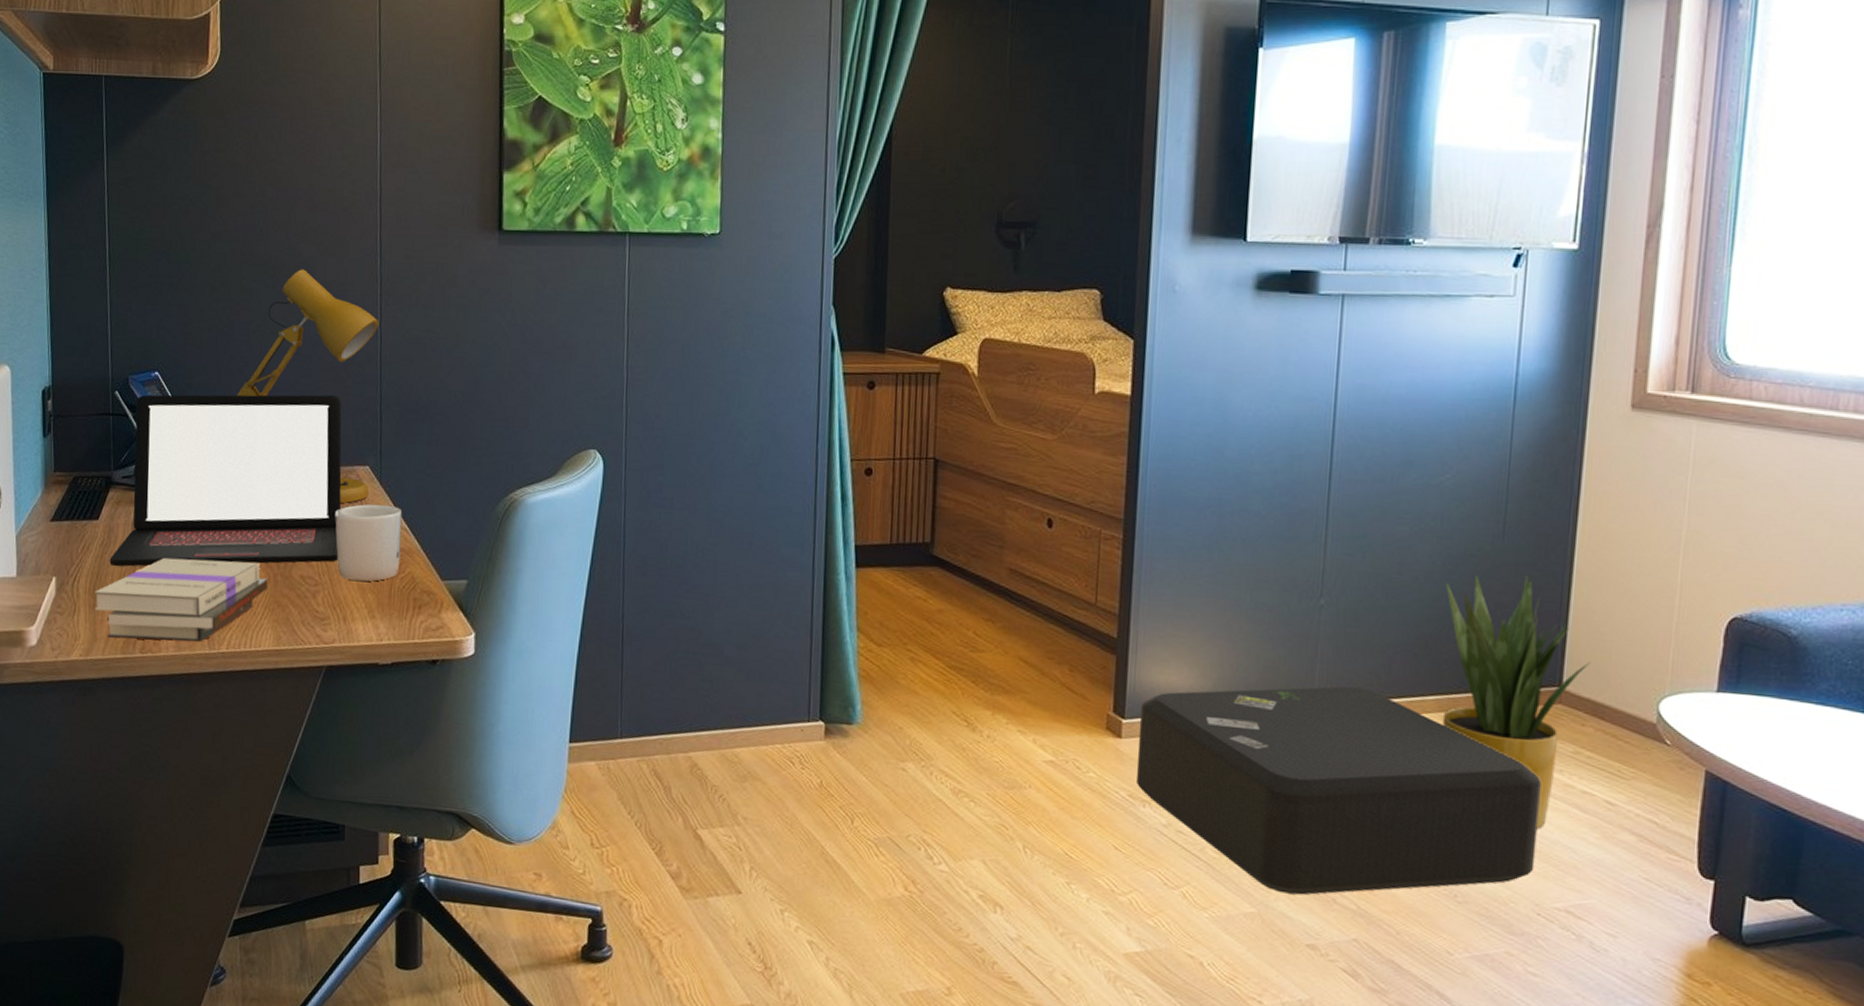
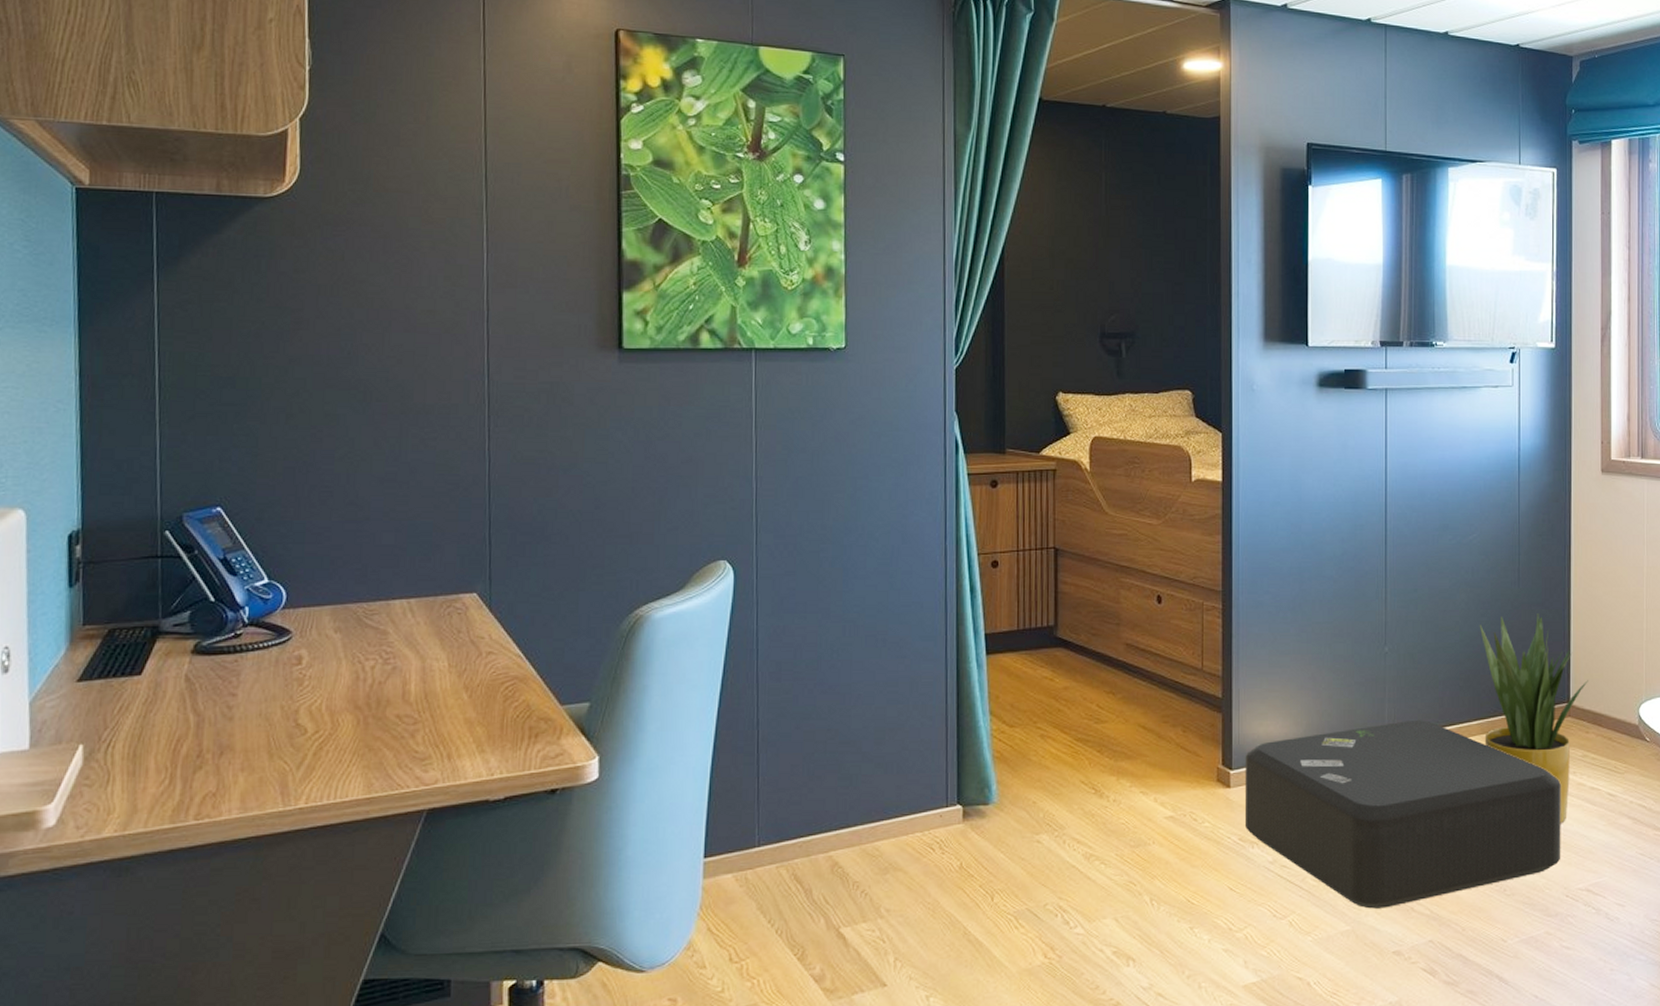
books: present [94,558,268,643] -> none [135,705,357,807]
laptop: present [109,394,342,567] -> none [155,522,445,726]
desk lamp: present [237,269,380,504] -> none [318,392,488,635]
mug: present [335,504,403,582] -> none [437,632,516,716]

